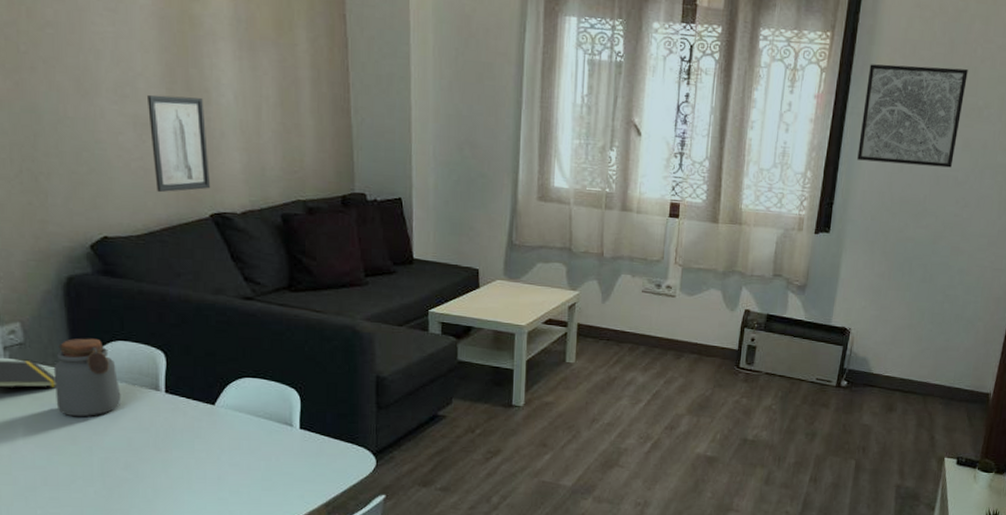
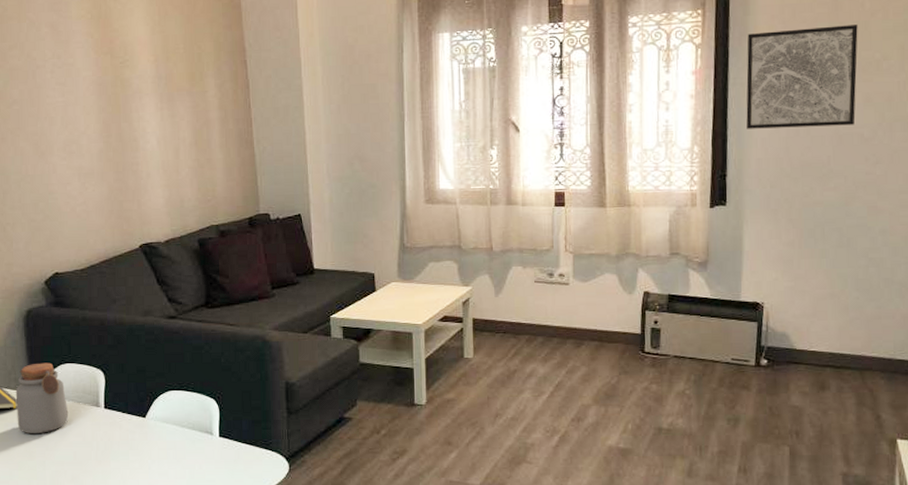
wall art: present [148,95,211,193] -> none [89,147,140,231]

